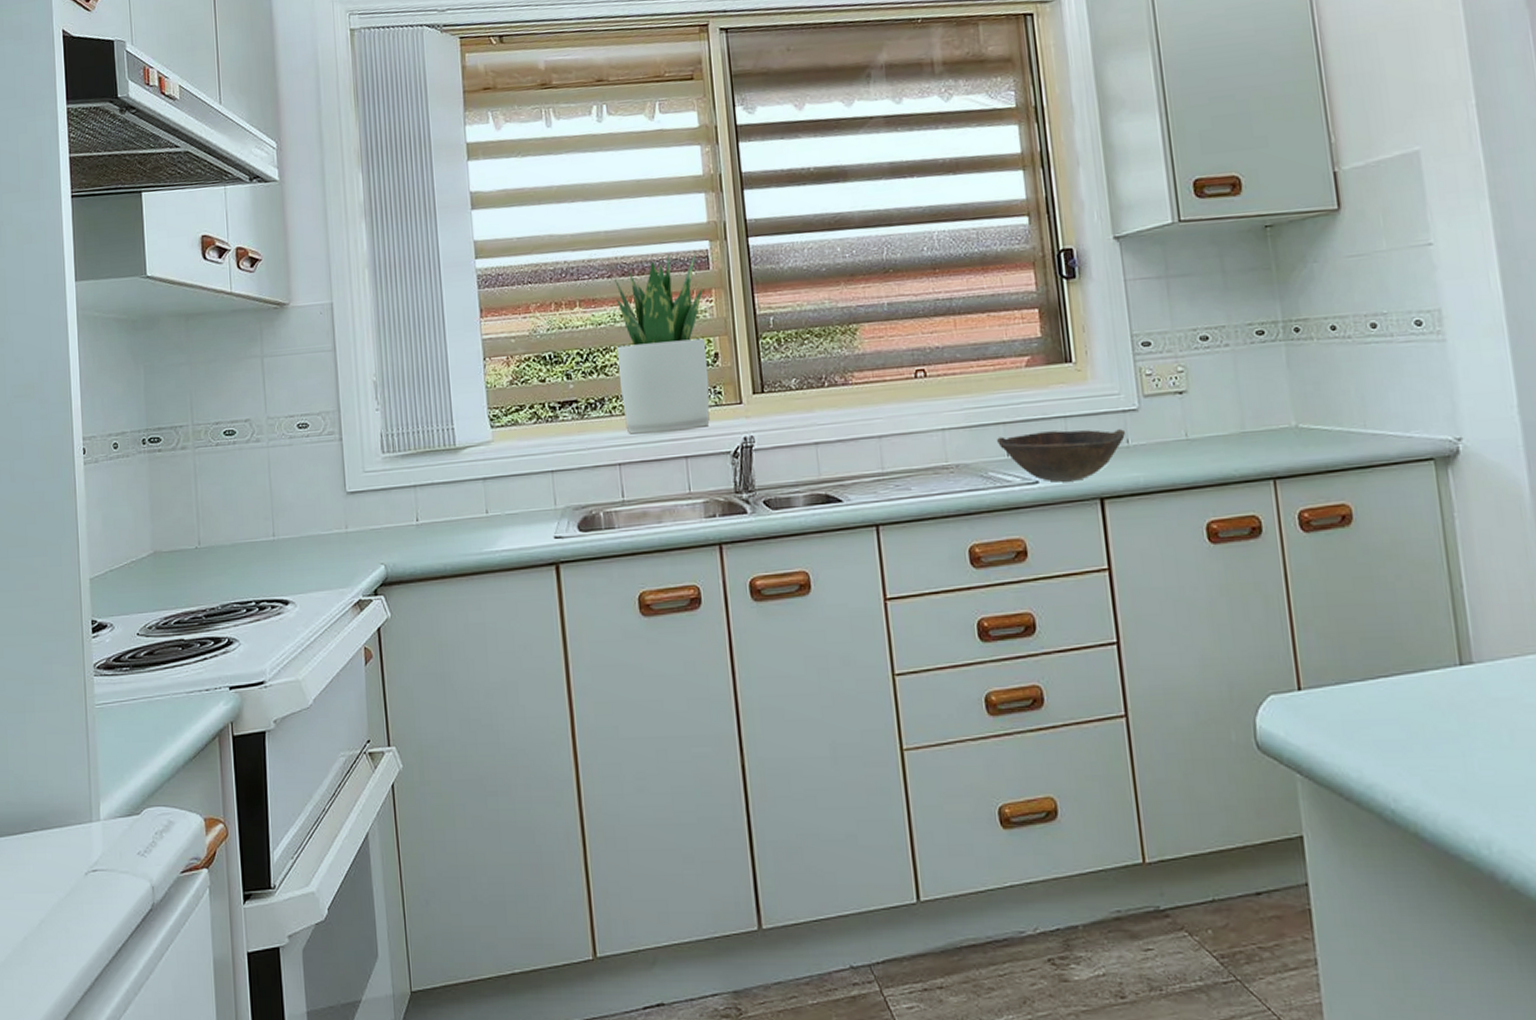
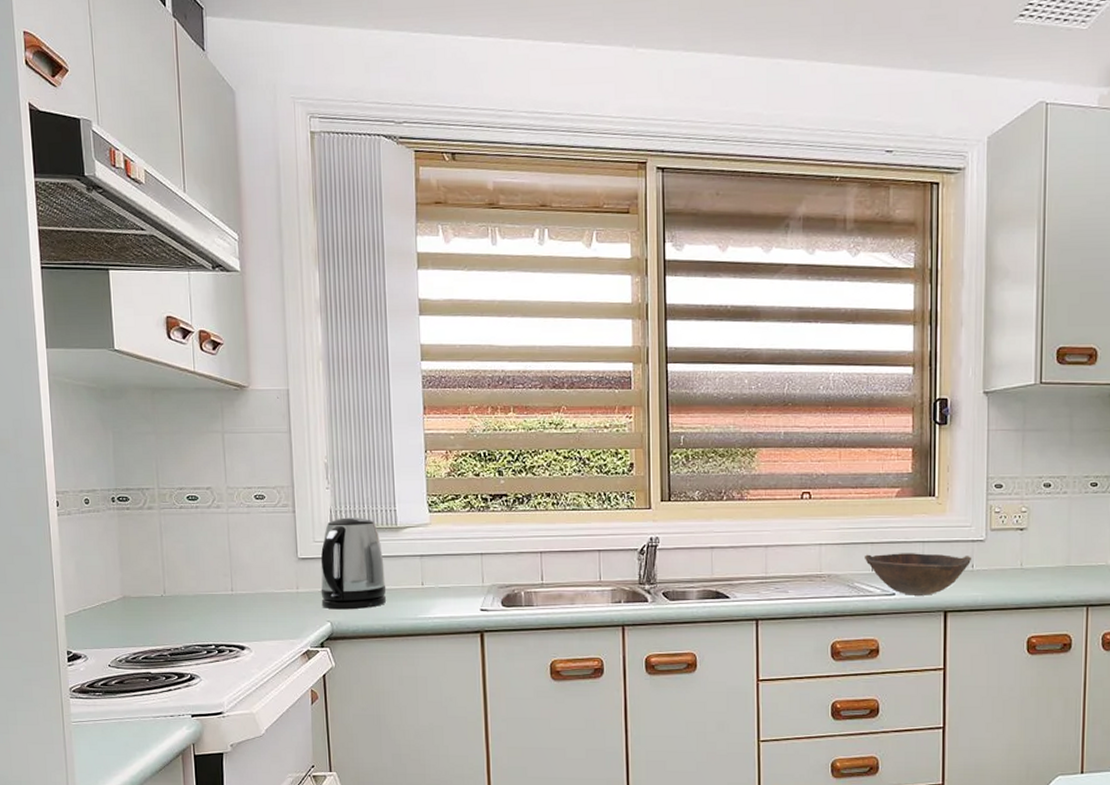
kettle: none [371,440,447,550] -> present [320,517,387,610]
planter: present [615,253,710,435] -> none [544,373,624,529]

